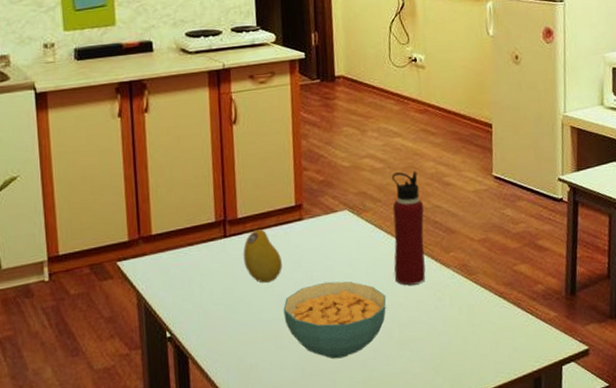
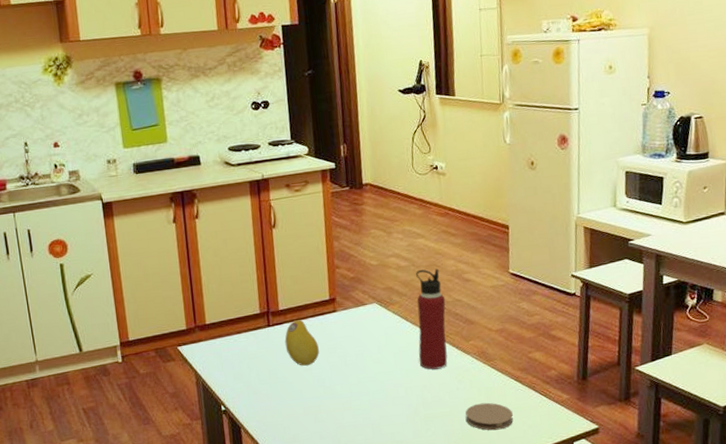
cereal bowl: present [283,281,386,359] -> none [321,365,412,432]
coaster: none [445,322,497,355] -> present [465,402,513,431]

